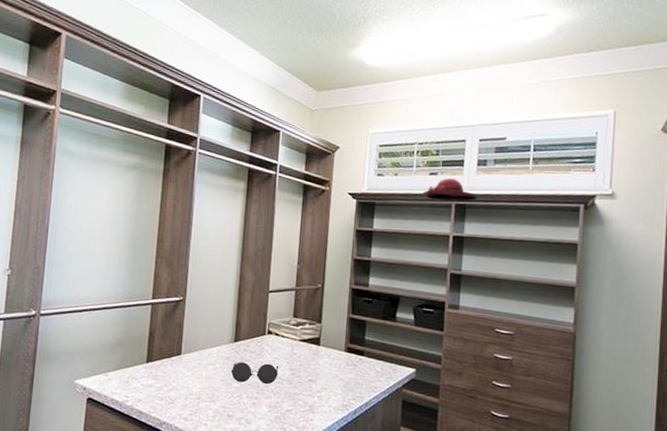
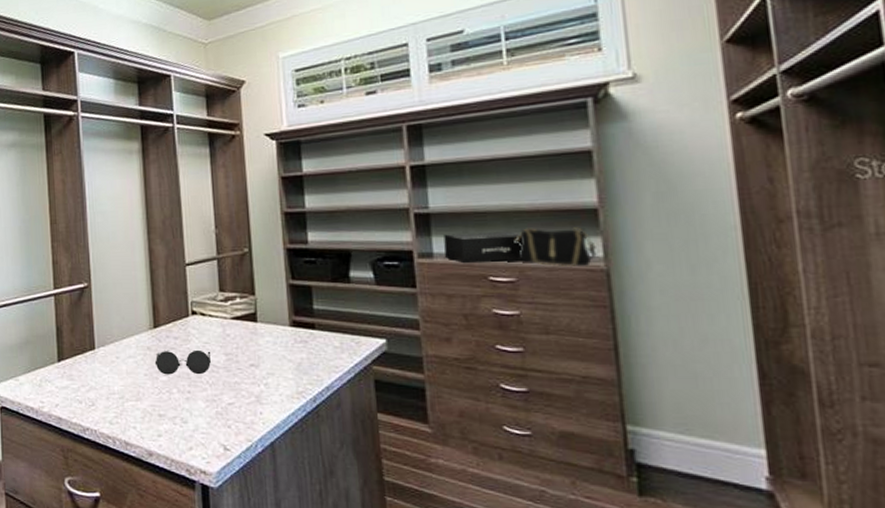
hat: present [422,178,478,202] -> none [360,94,436,125]
box: none [468,292,523,320] -> present [443,230,524,264]
handbag: none [516,295,570,329] -> present [514,227,597,268]

